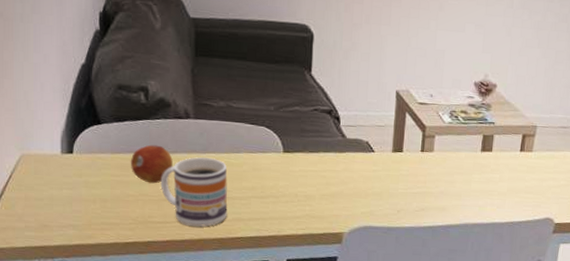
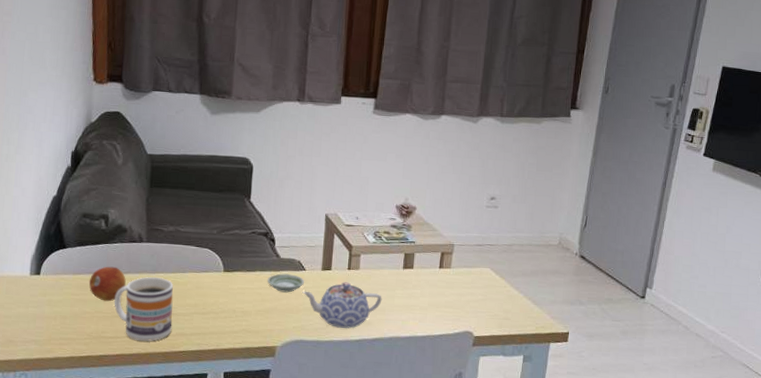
saucer: none [331,154,373,176] -> present [267,273,304,293]
teapot: none [371,165,458,214] -> present [302,282,382,328]

